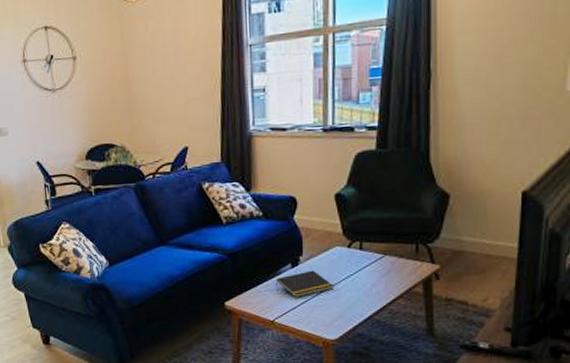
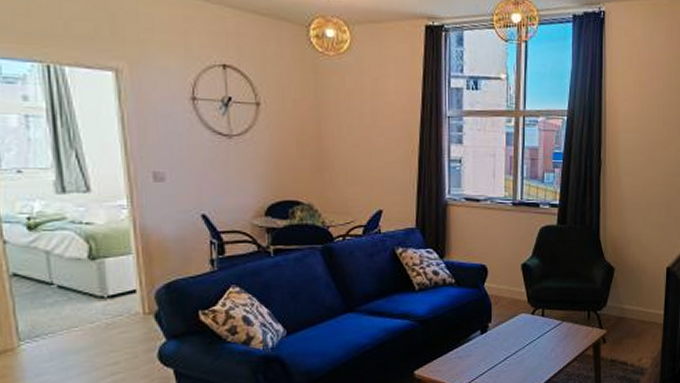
notepad: present [276,270,334,297] -> none [466,336,518,363]

